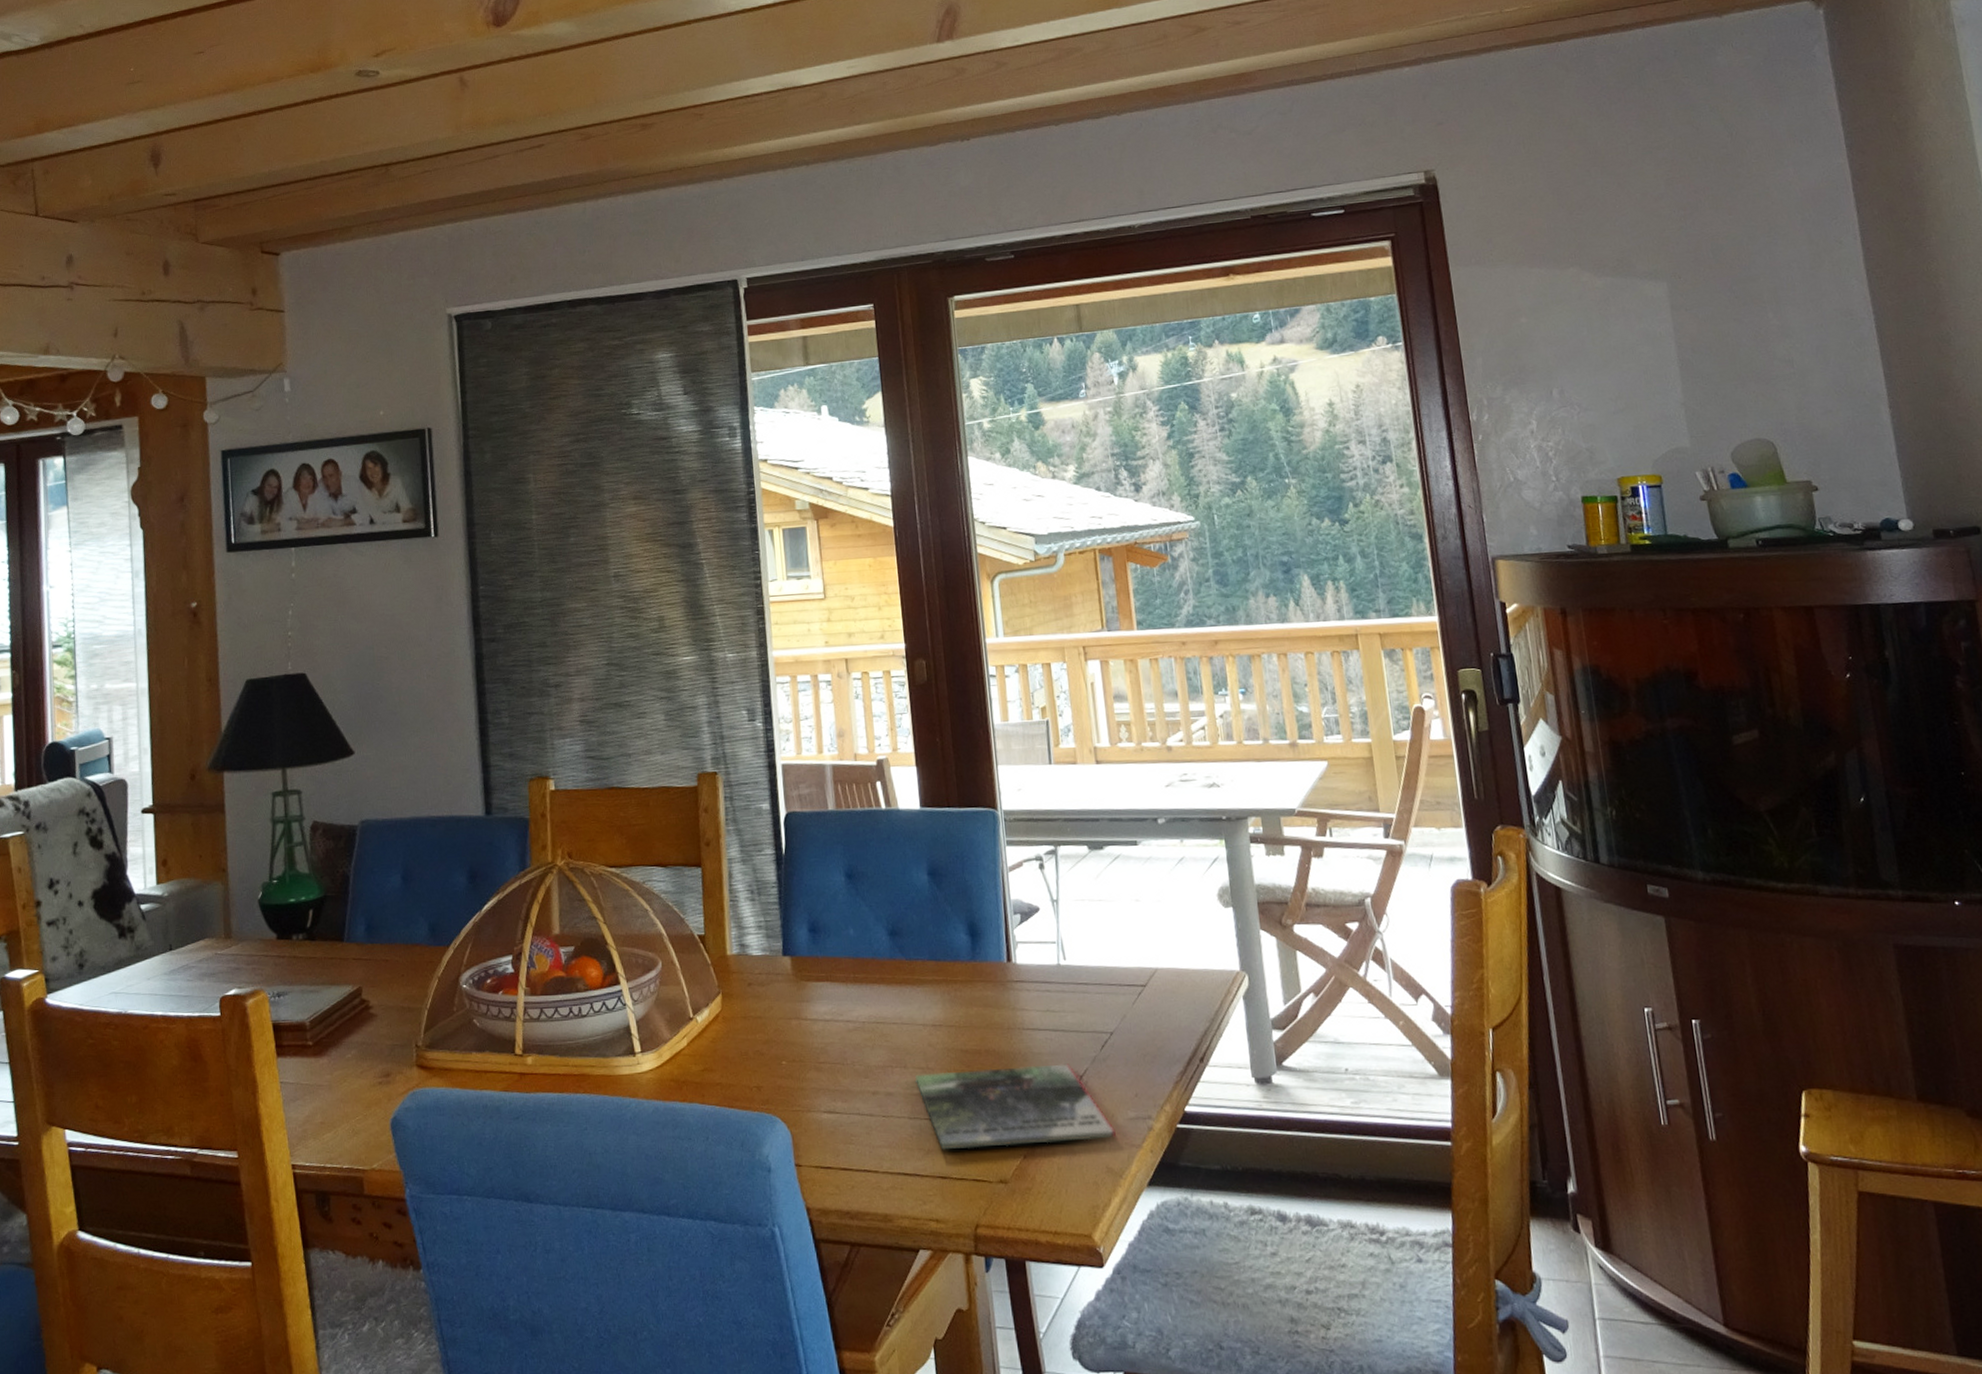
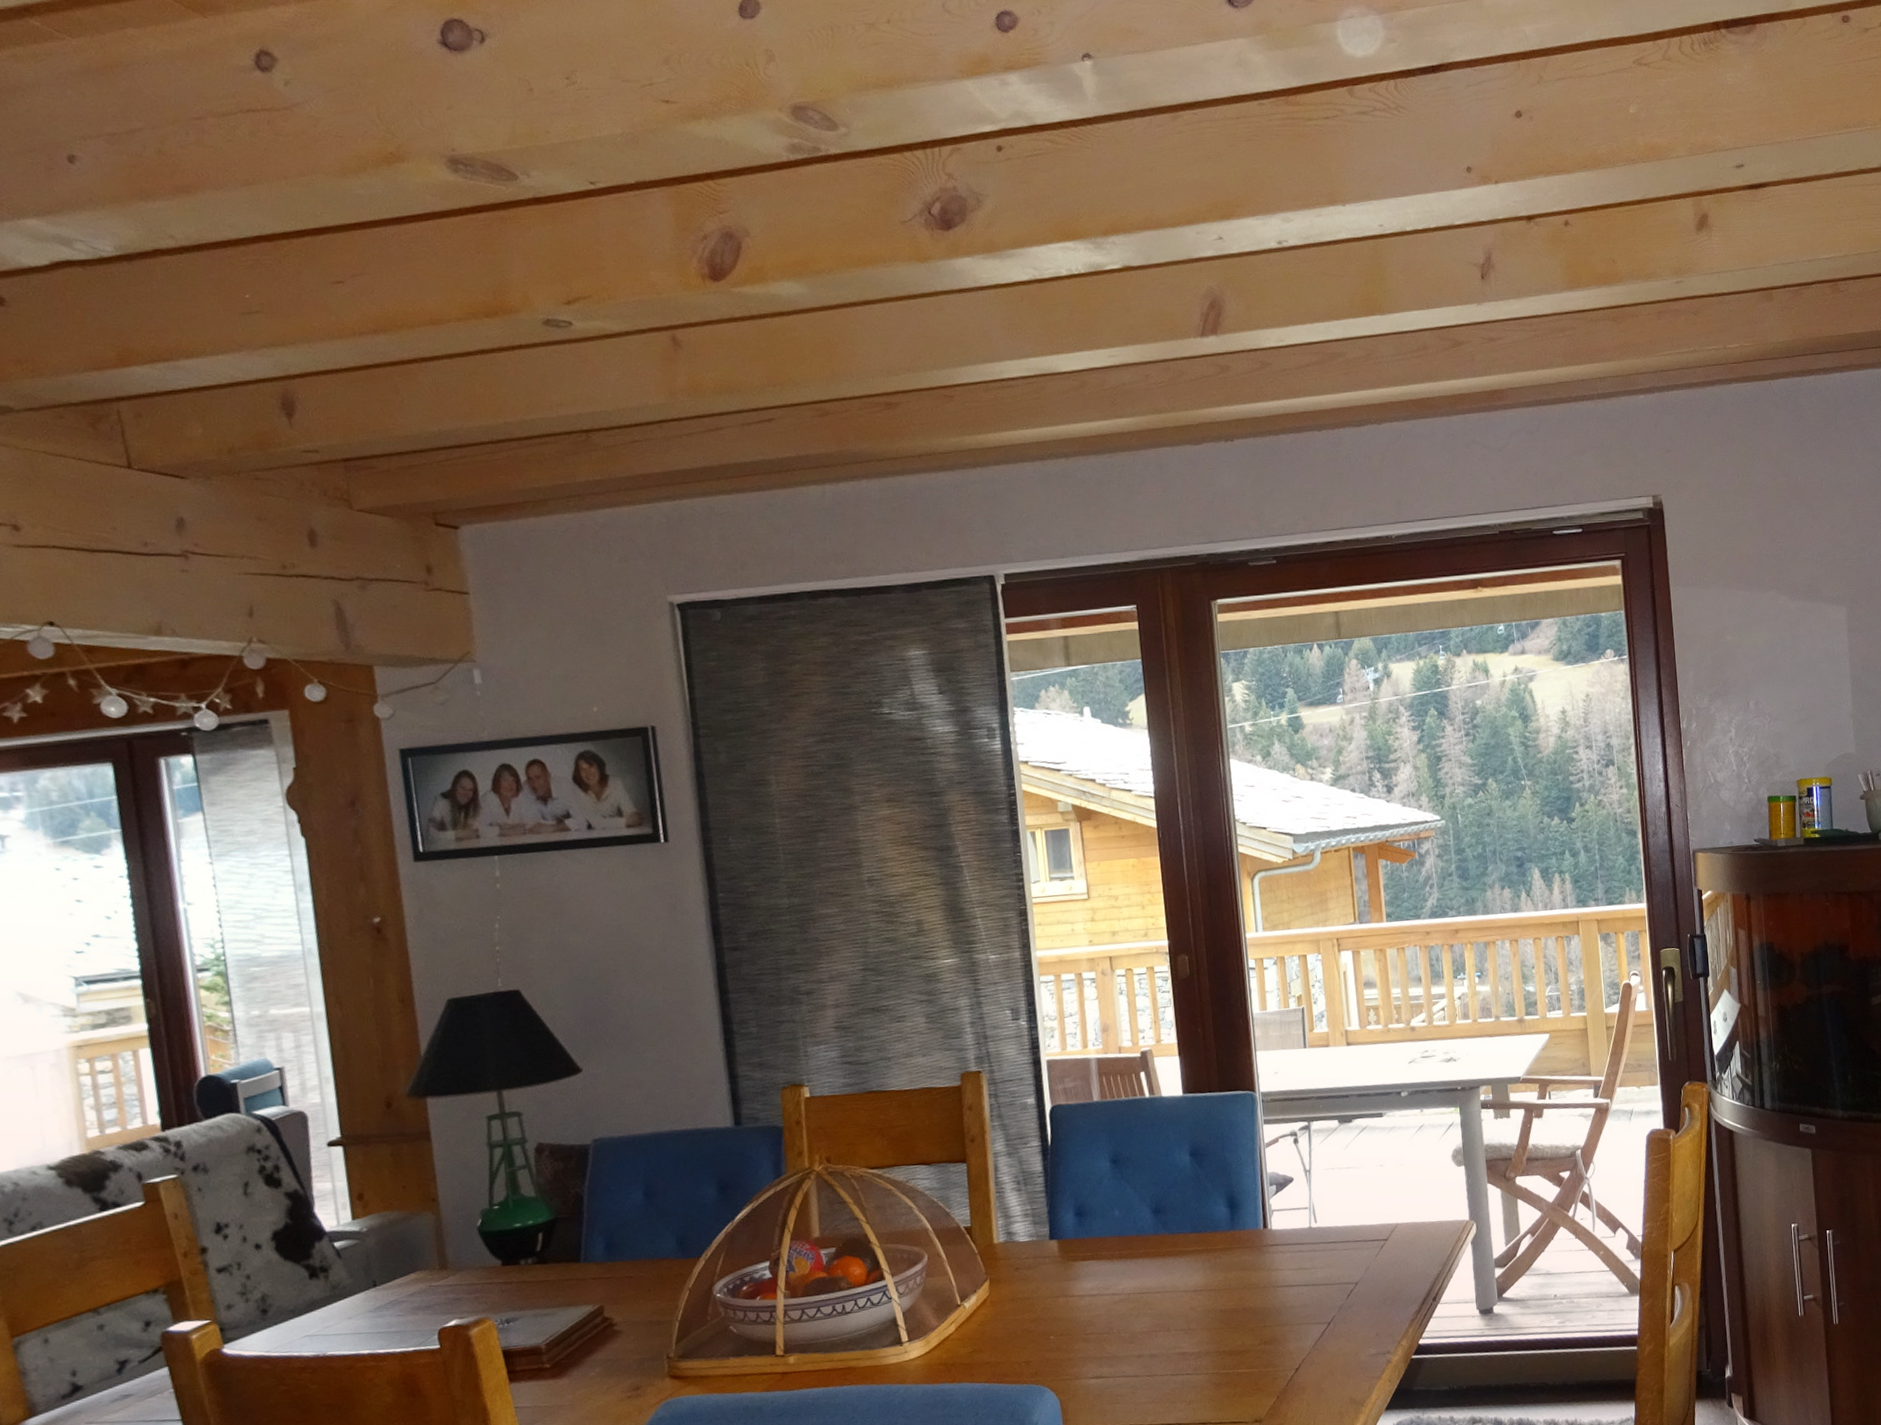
magazine: present [915,1063,1116,1150] -> none [1178,1313,1359,1400]

